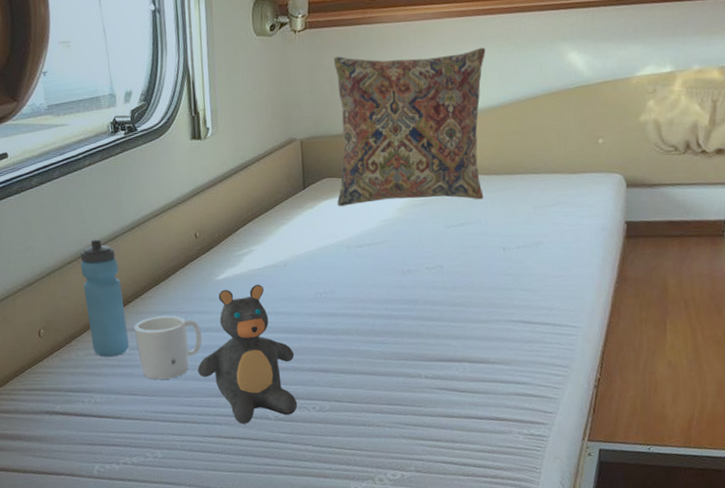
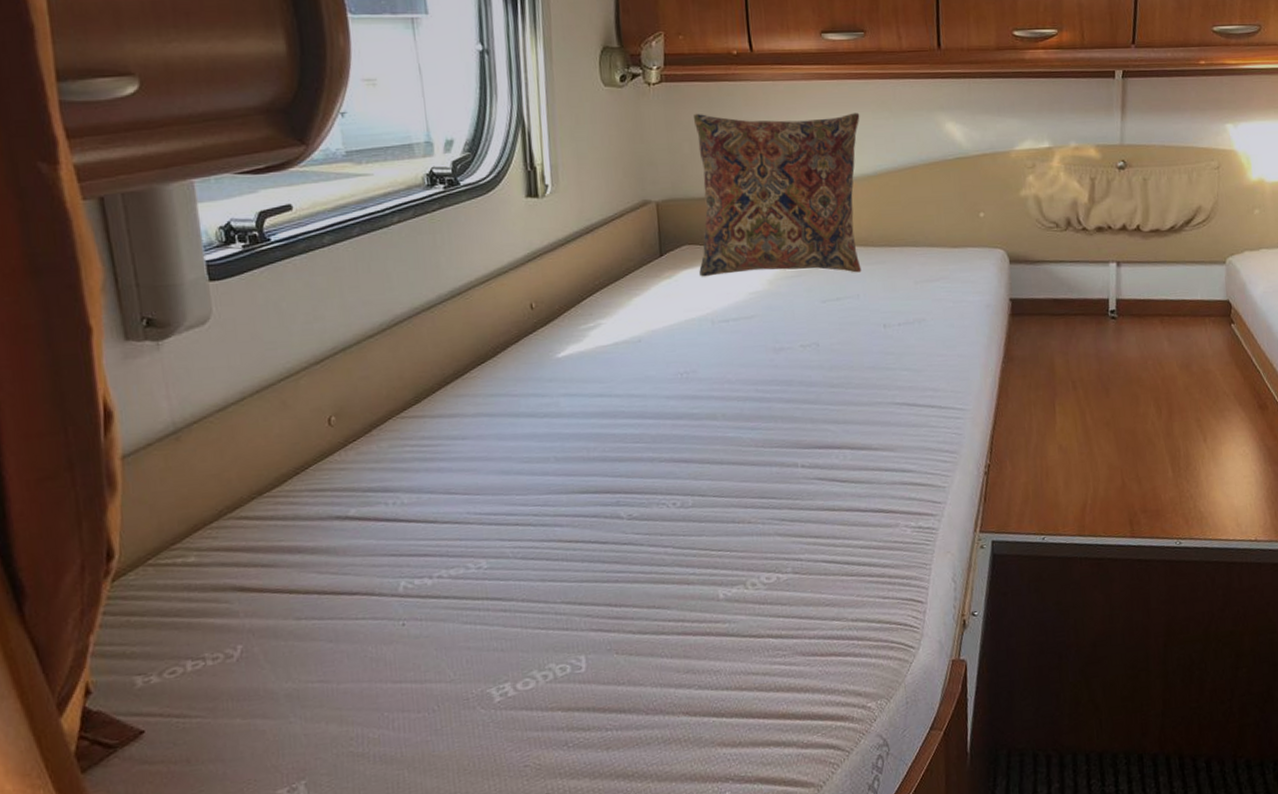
water bottle: present [80,238,130,357] -> none [385,308,448,449]
mug: present [134,315,202,380] -> none [453,398,539,475]
stuffed animal: present [197,284,298,424] -> none [533,362,655,525]

